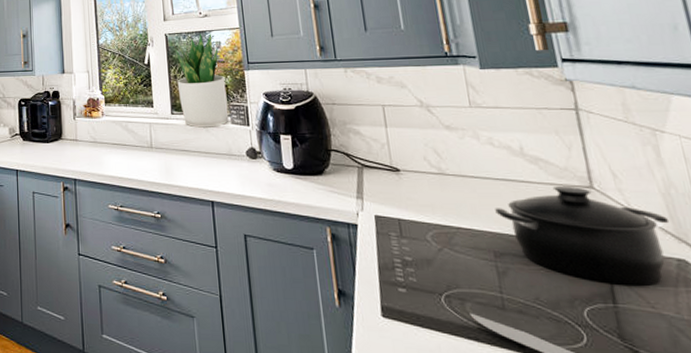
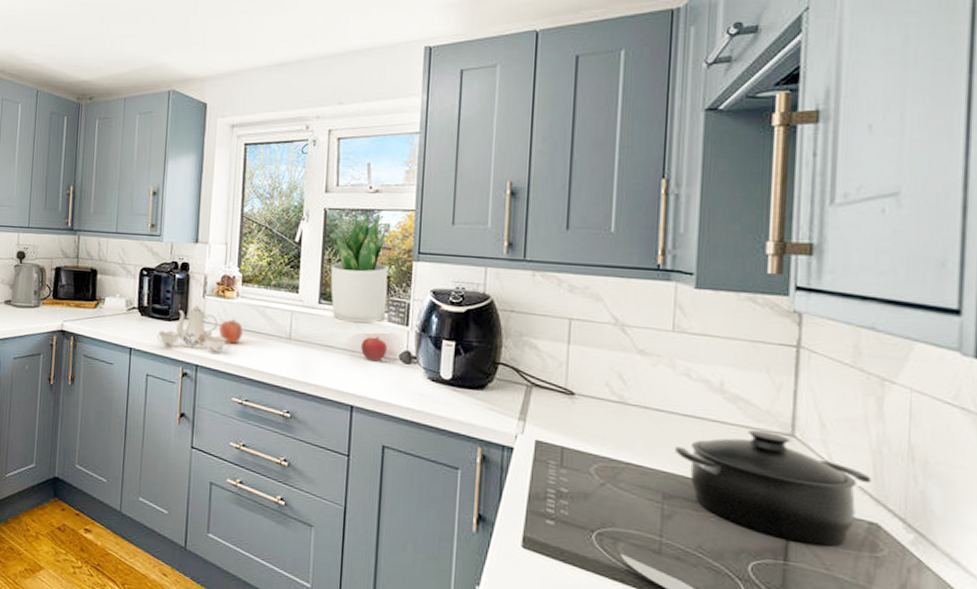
tea set: none [38,125,102,168] -> present [157,304,231,355]
fruit: none [91,135,111,157] -> present [219,319,243,344]
fruit: none [212,137,235,160] -> present [361,336,387,362]

